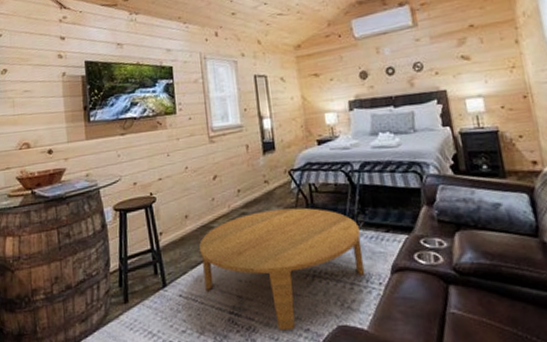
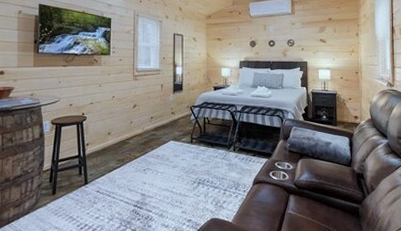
coffee table: present [199,207,365,331] -> none [117,134,235,220]

